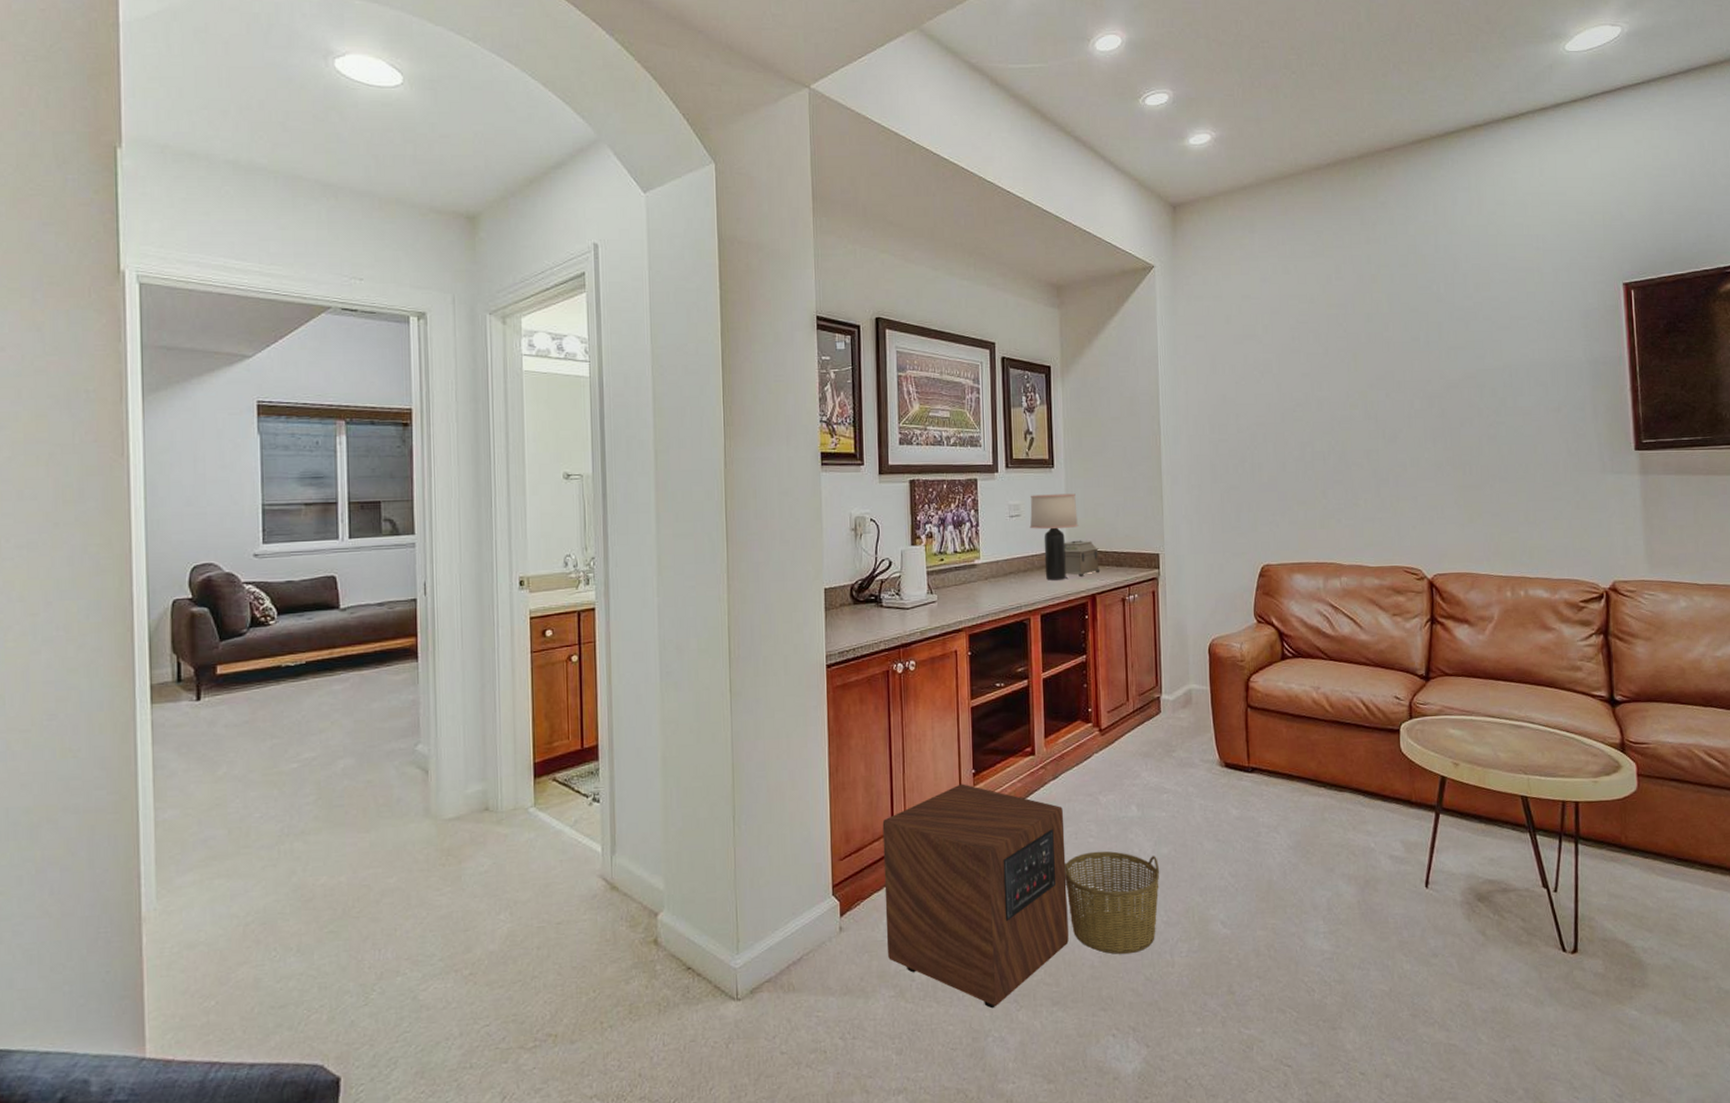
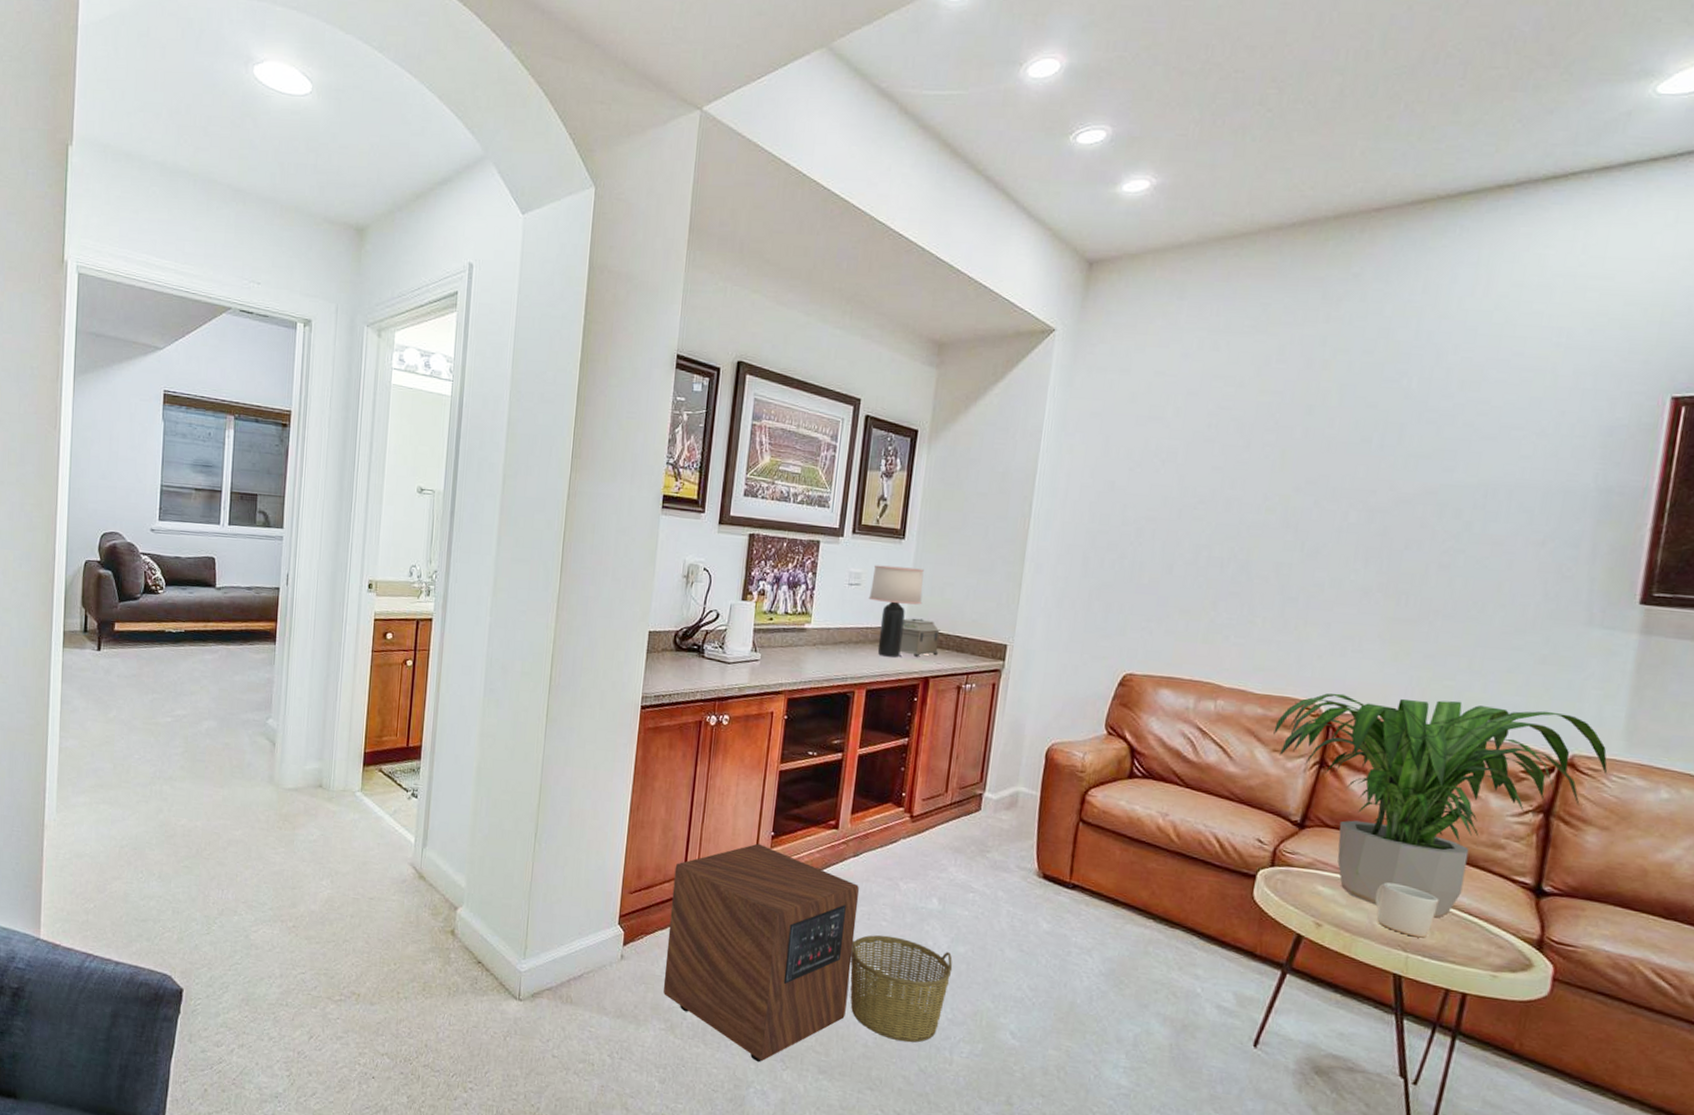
potted plant: none [1390,547,1641,740] -> present [1273,693,1608,918]
mug: none [1494,715,1543,760] -> present [1374,882,1439,938]

